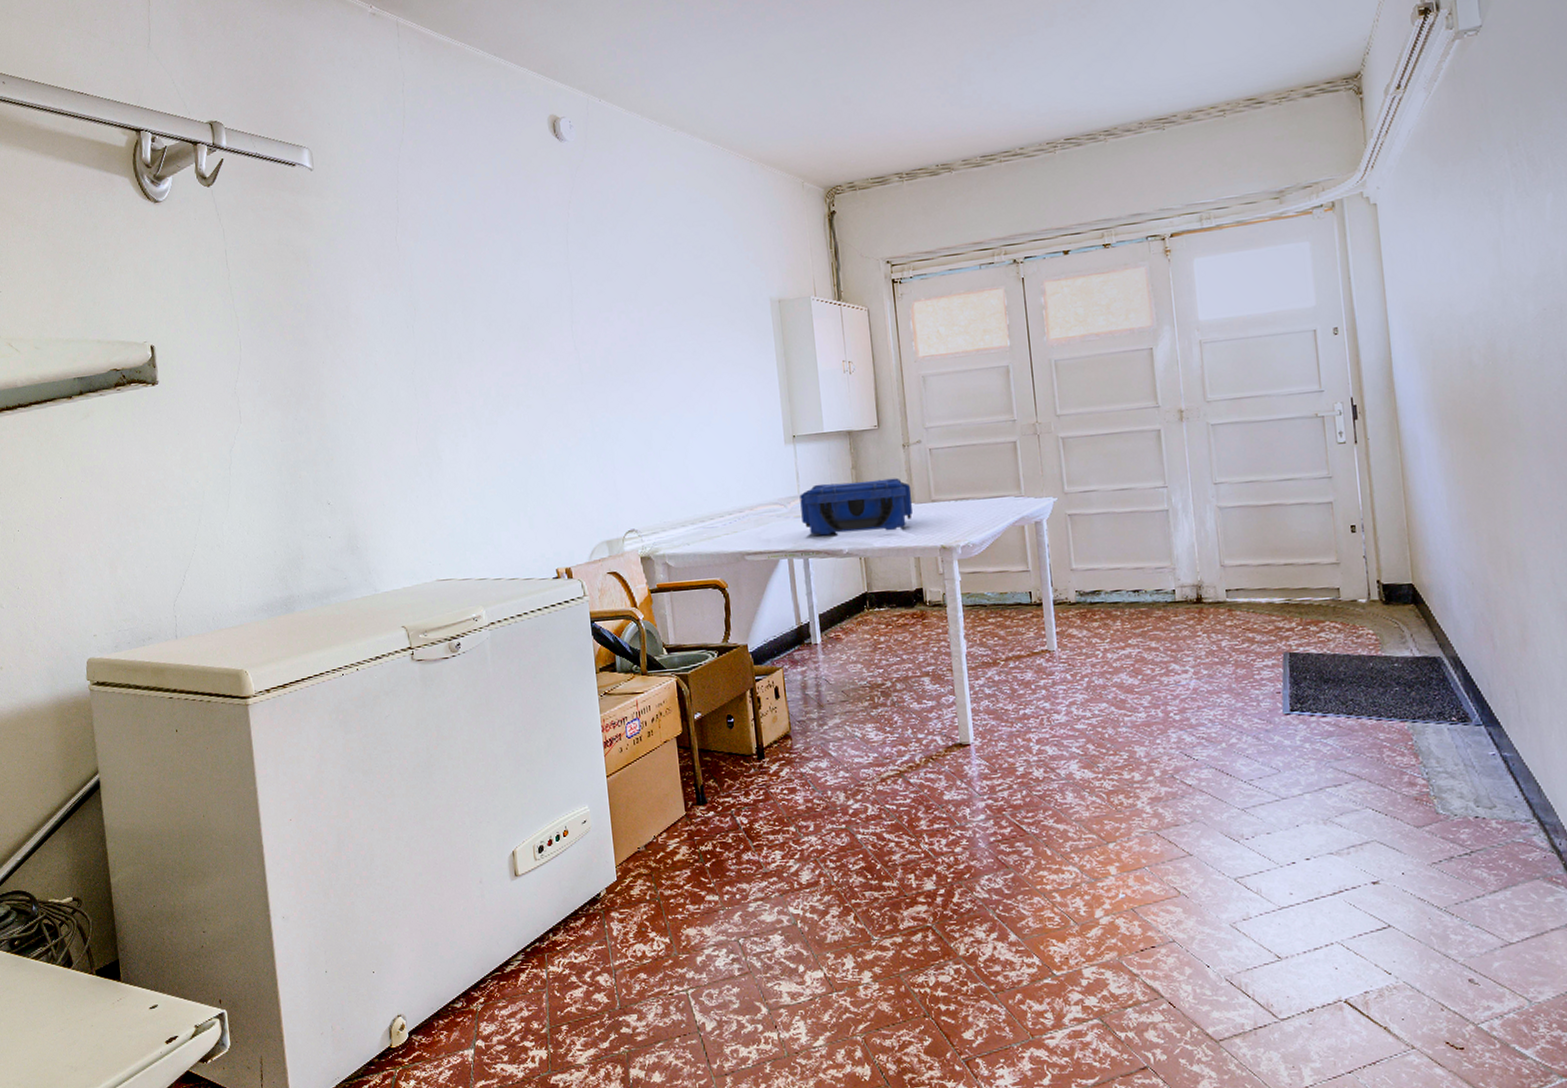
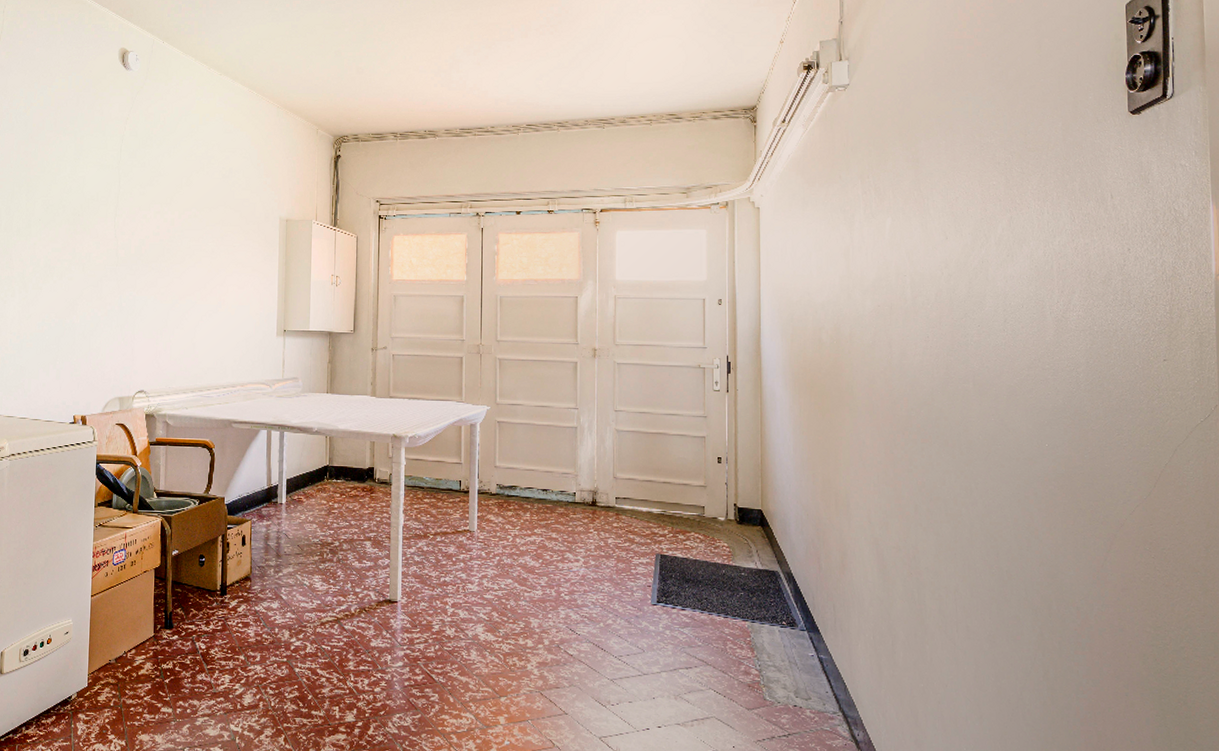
toolbox: present [799,478,913,536] -> none [283,372,374,417]

